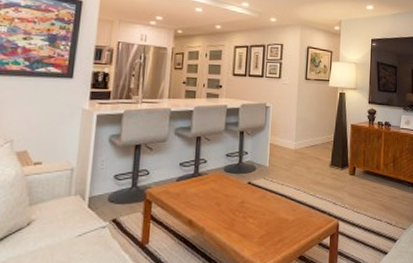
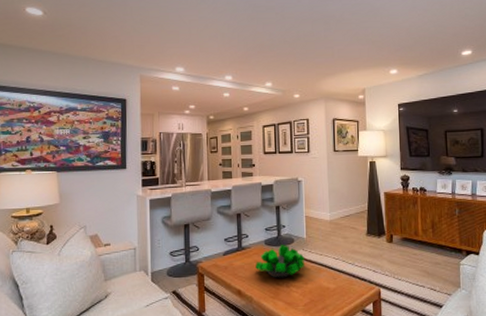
plant: none [211,171,266,208] -> present [255,244,306,278]

